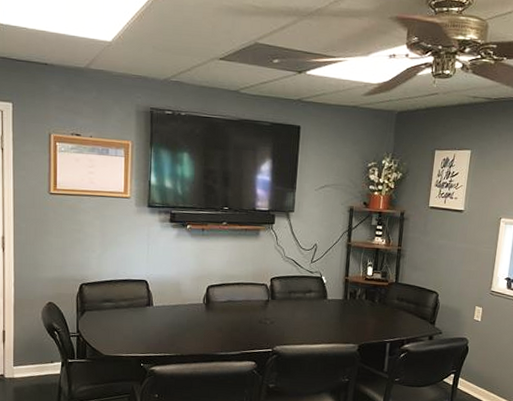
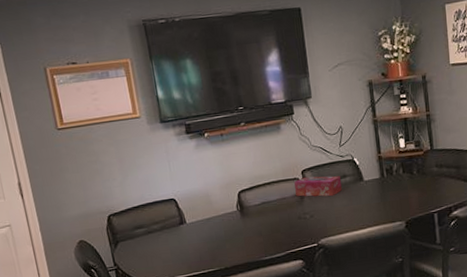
tissue box: none [261,284,306,308] -> present [294,176,342,197]

